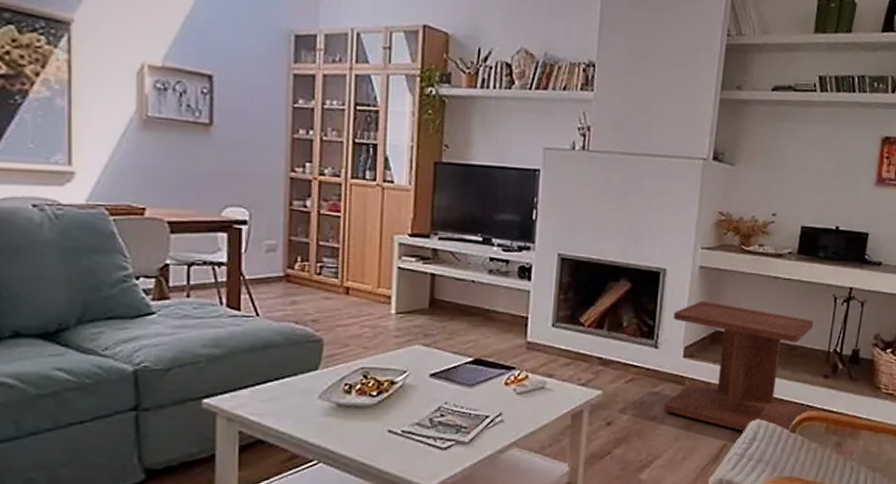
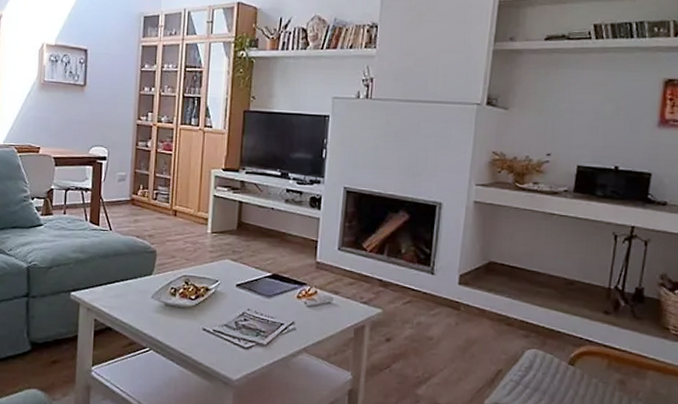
side table: present [664,300,814,432] -> none [439,233,593,363]

